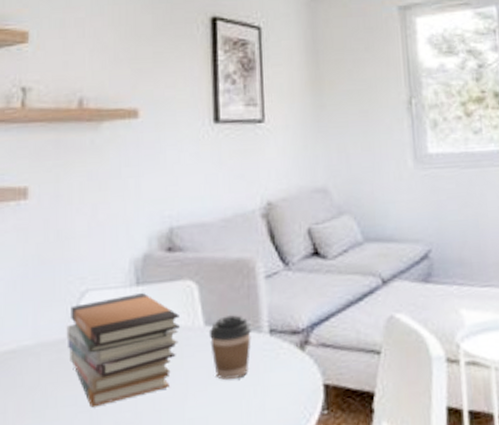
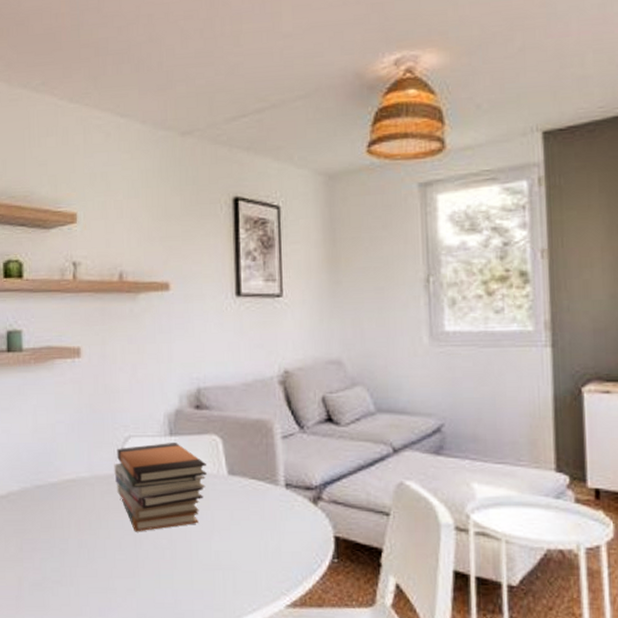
coffee cup: present [208,314,252,380] -> none [231,467,270,522]

